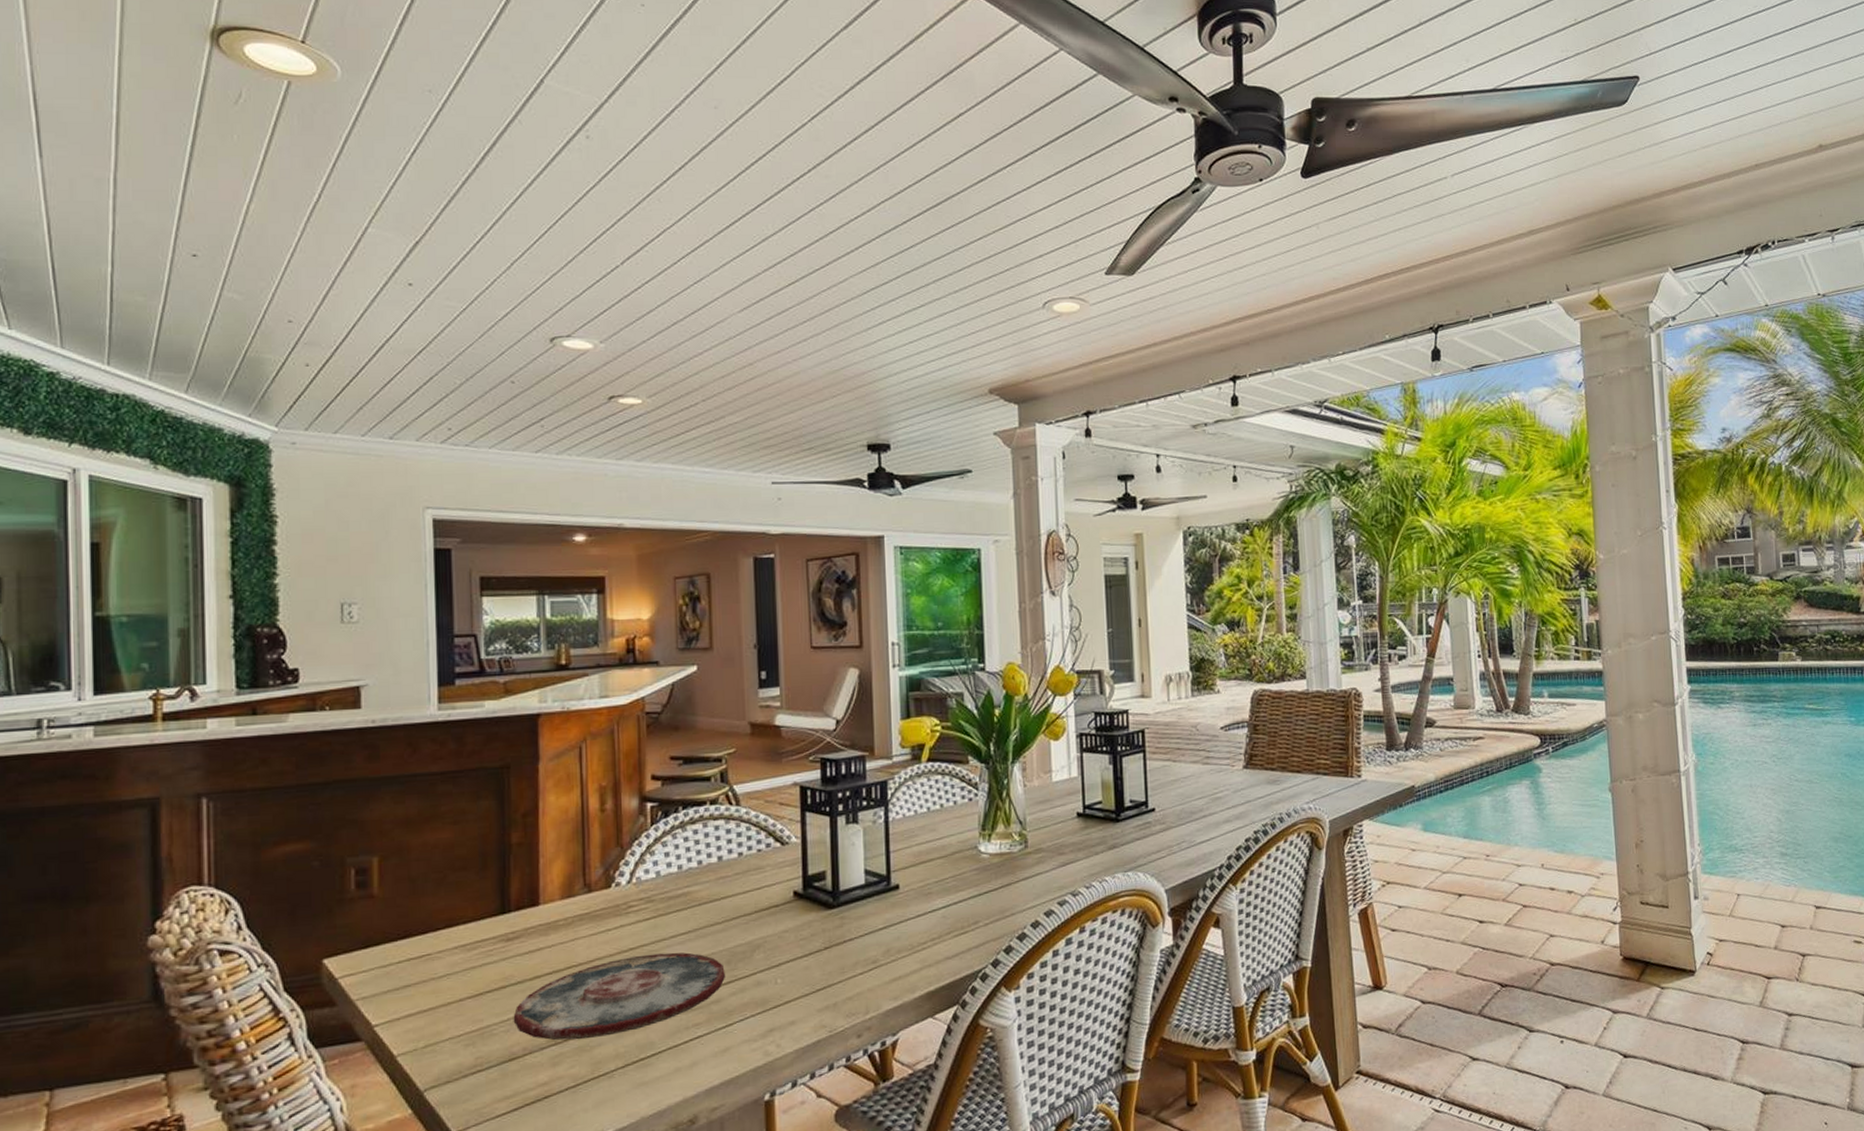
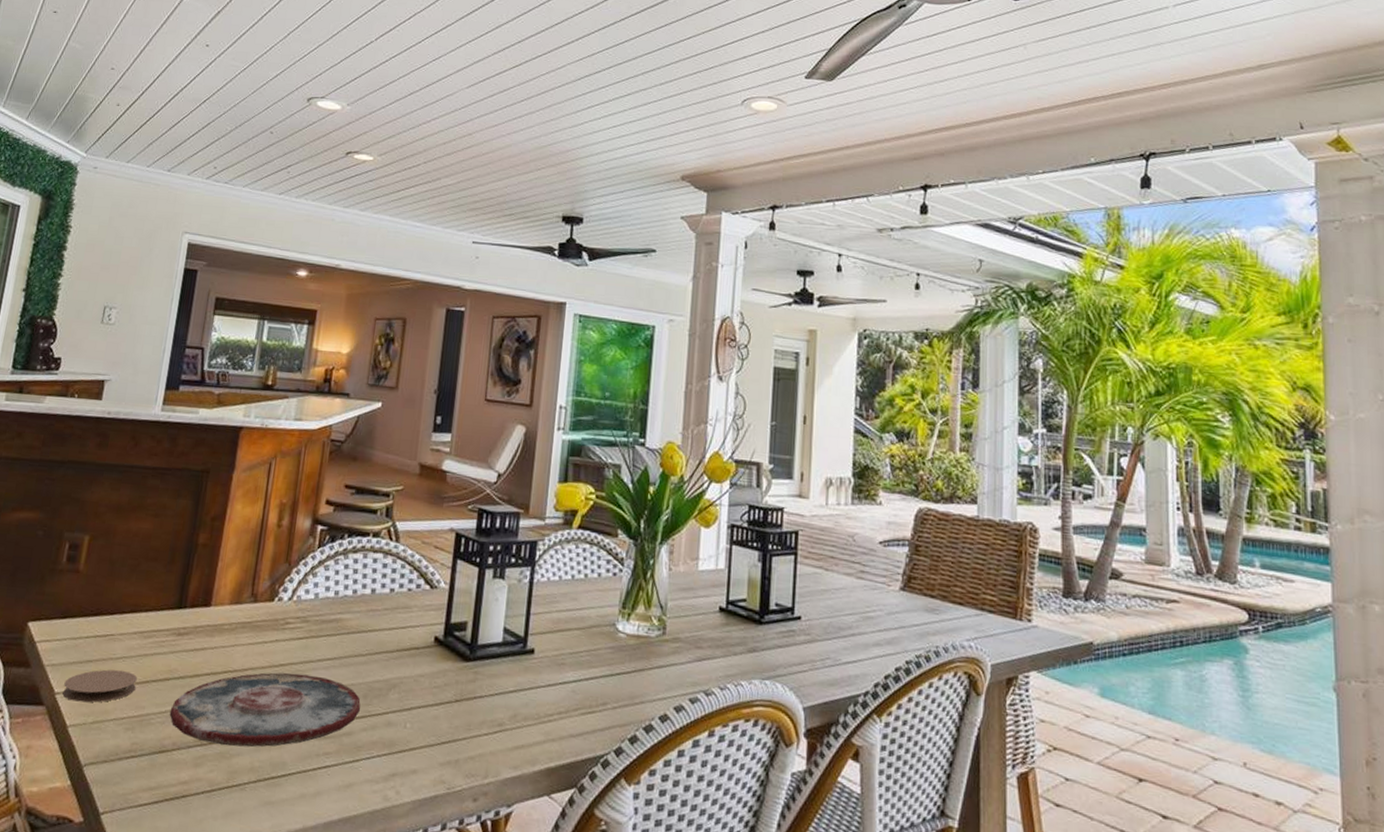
coaster: none [382,988,468,1030] -> present [62,669,137,703]

